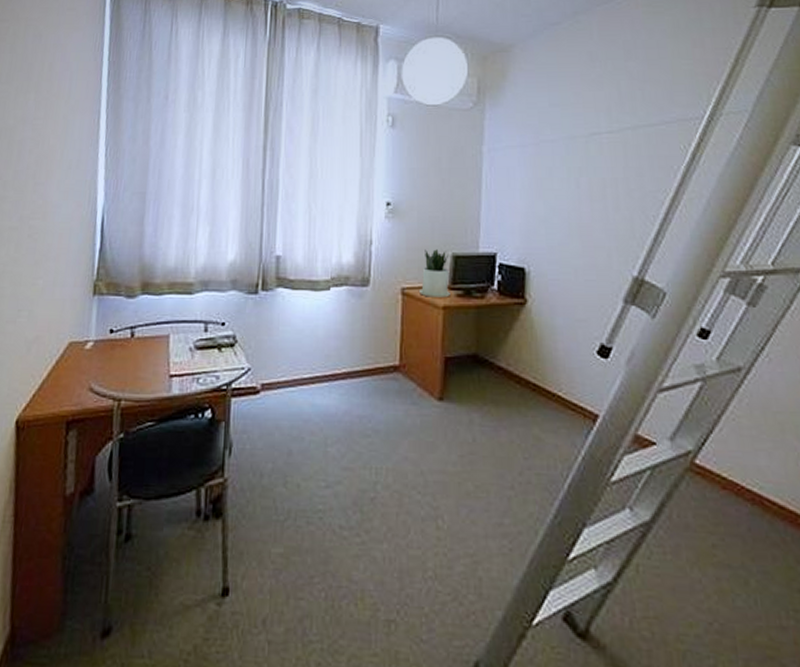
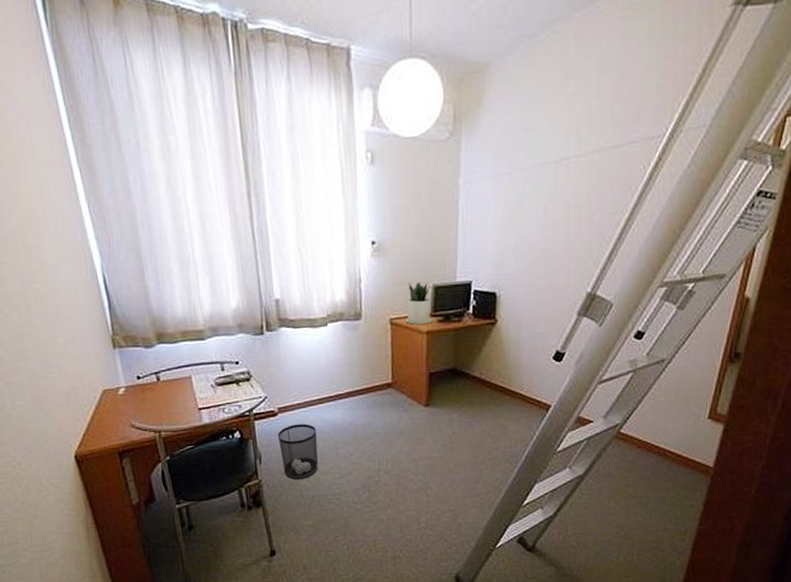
waste bin: none [255,407,303,485] -> present [277,424,318,480]

